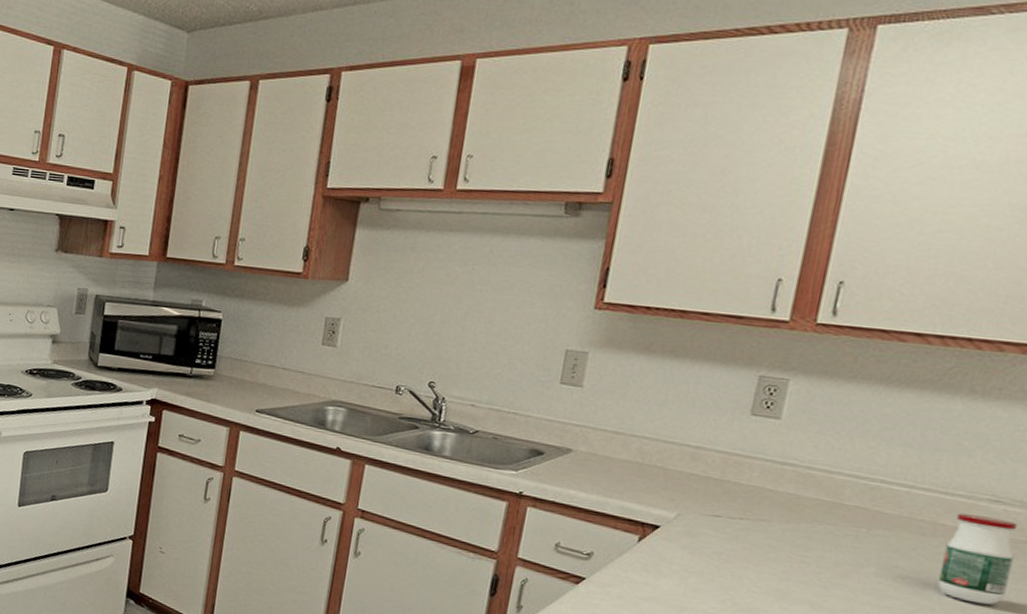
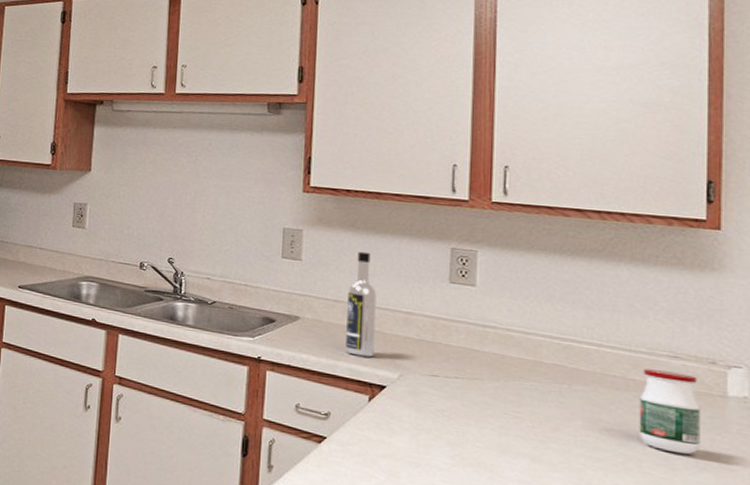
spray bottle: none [619,377,665,495] -> present [345,251,377,358]

